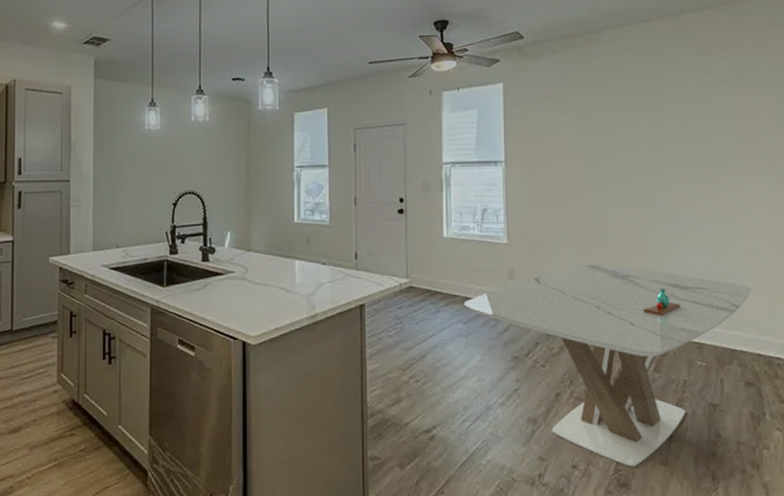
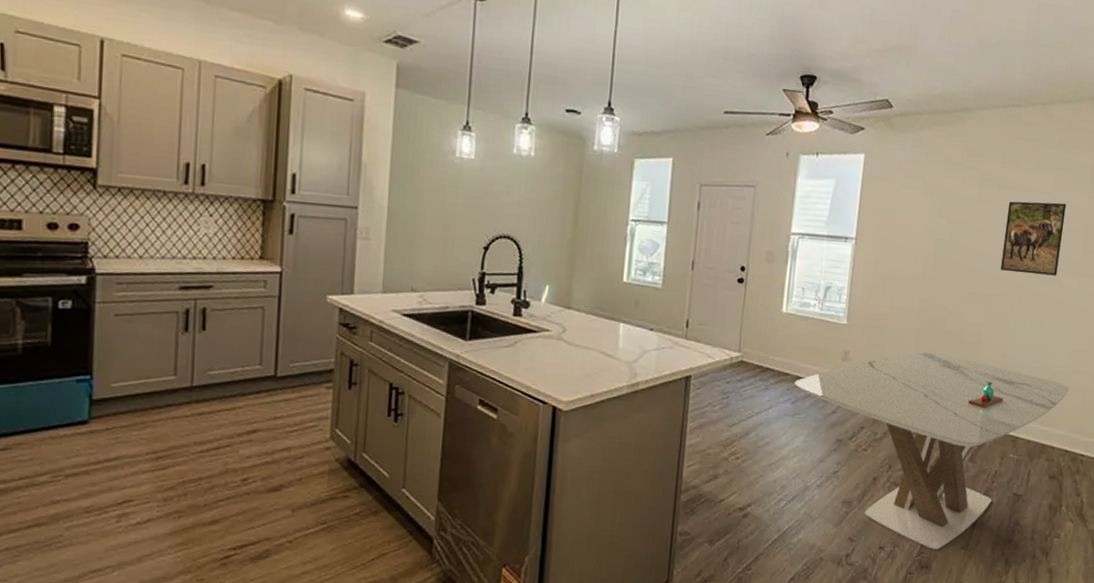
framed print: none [652,106,716,178] -> present [1001,201,1067,276]

